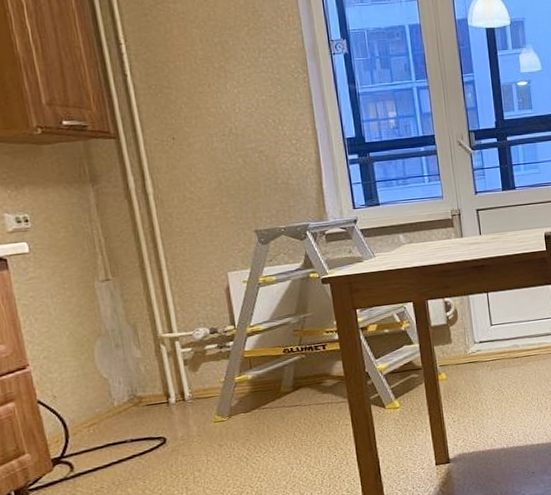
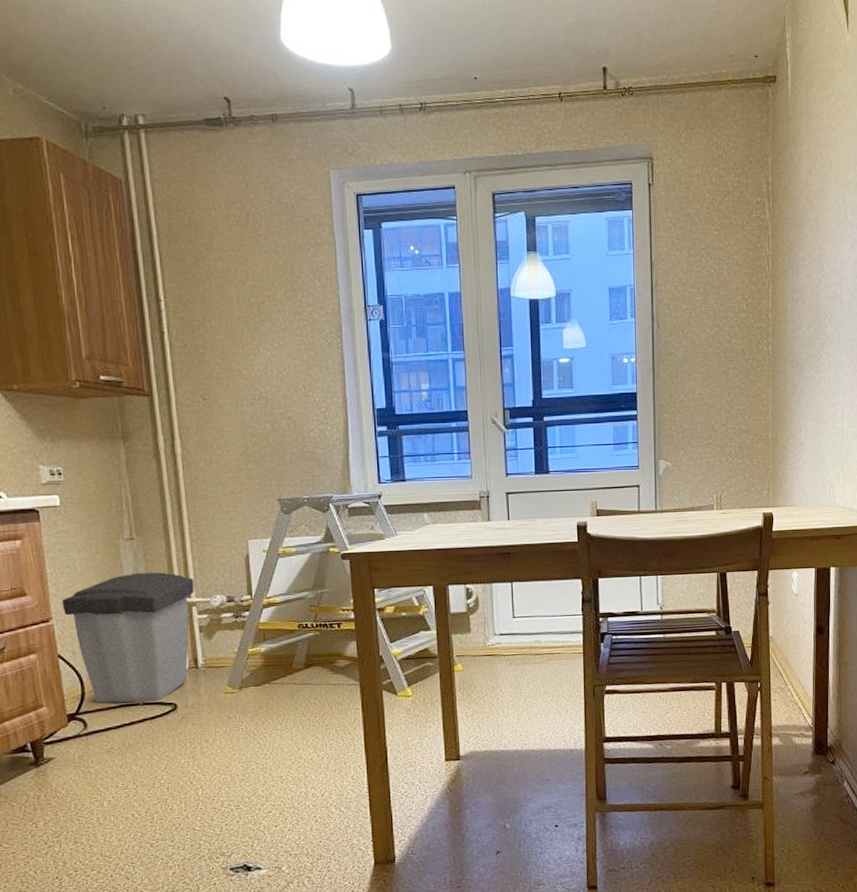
trash can: none [37,310,176,445] -> present [61,572,194,704]

